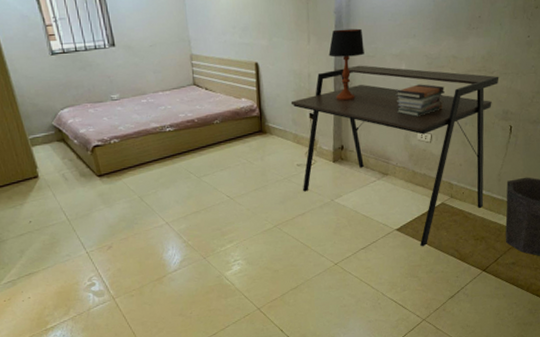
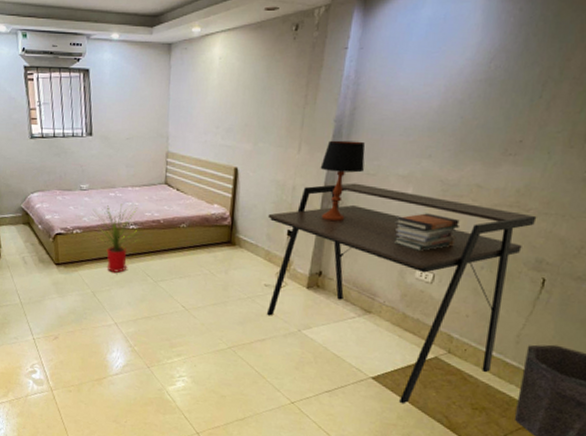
house plant: none [127,108,176,176] -> present [92,204,137,274]

